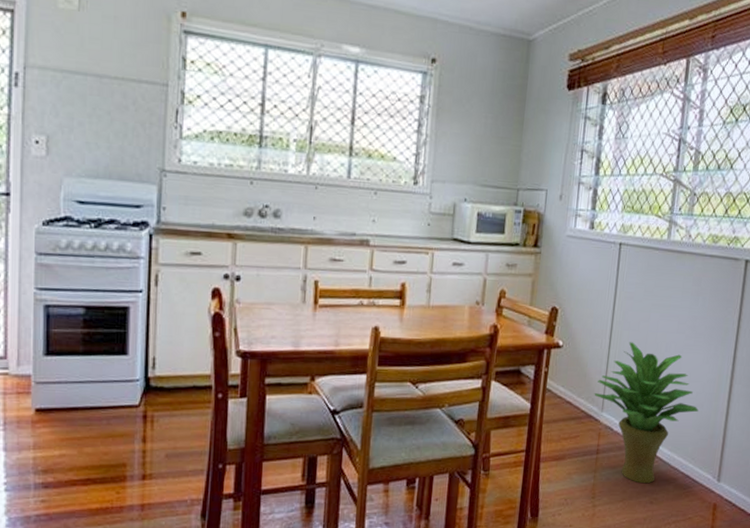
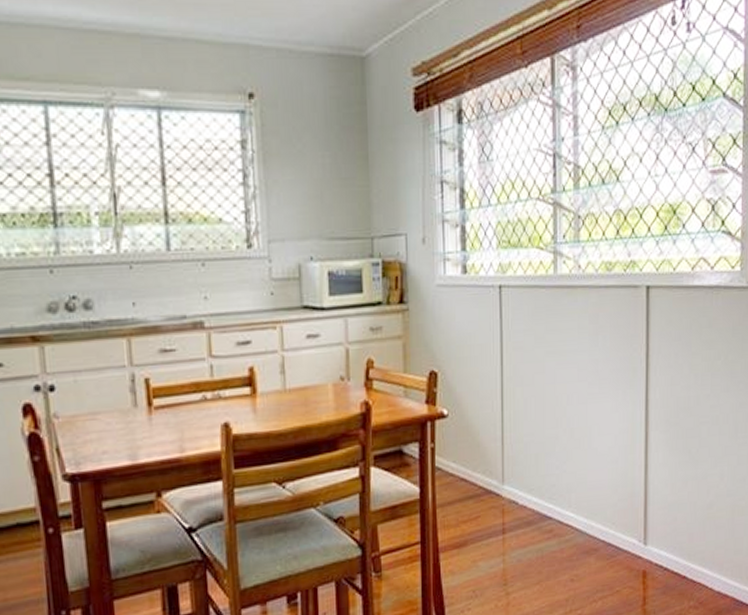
potted plant: present [594,342,699,484] -> none [491,399,613,560]

